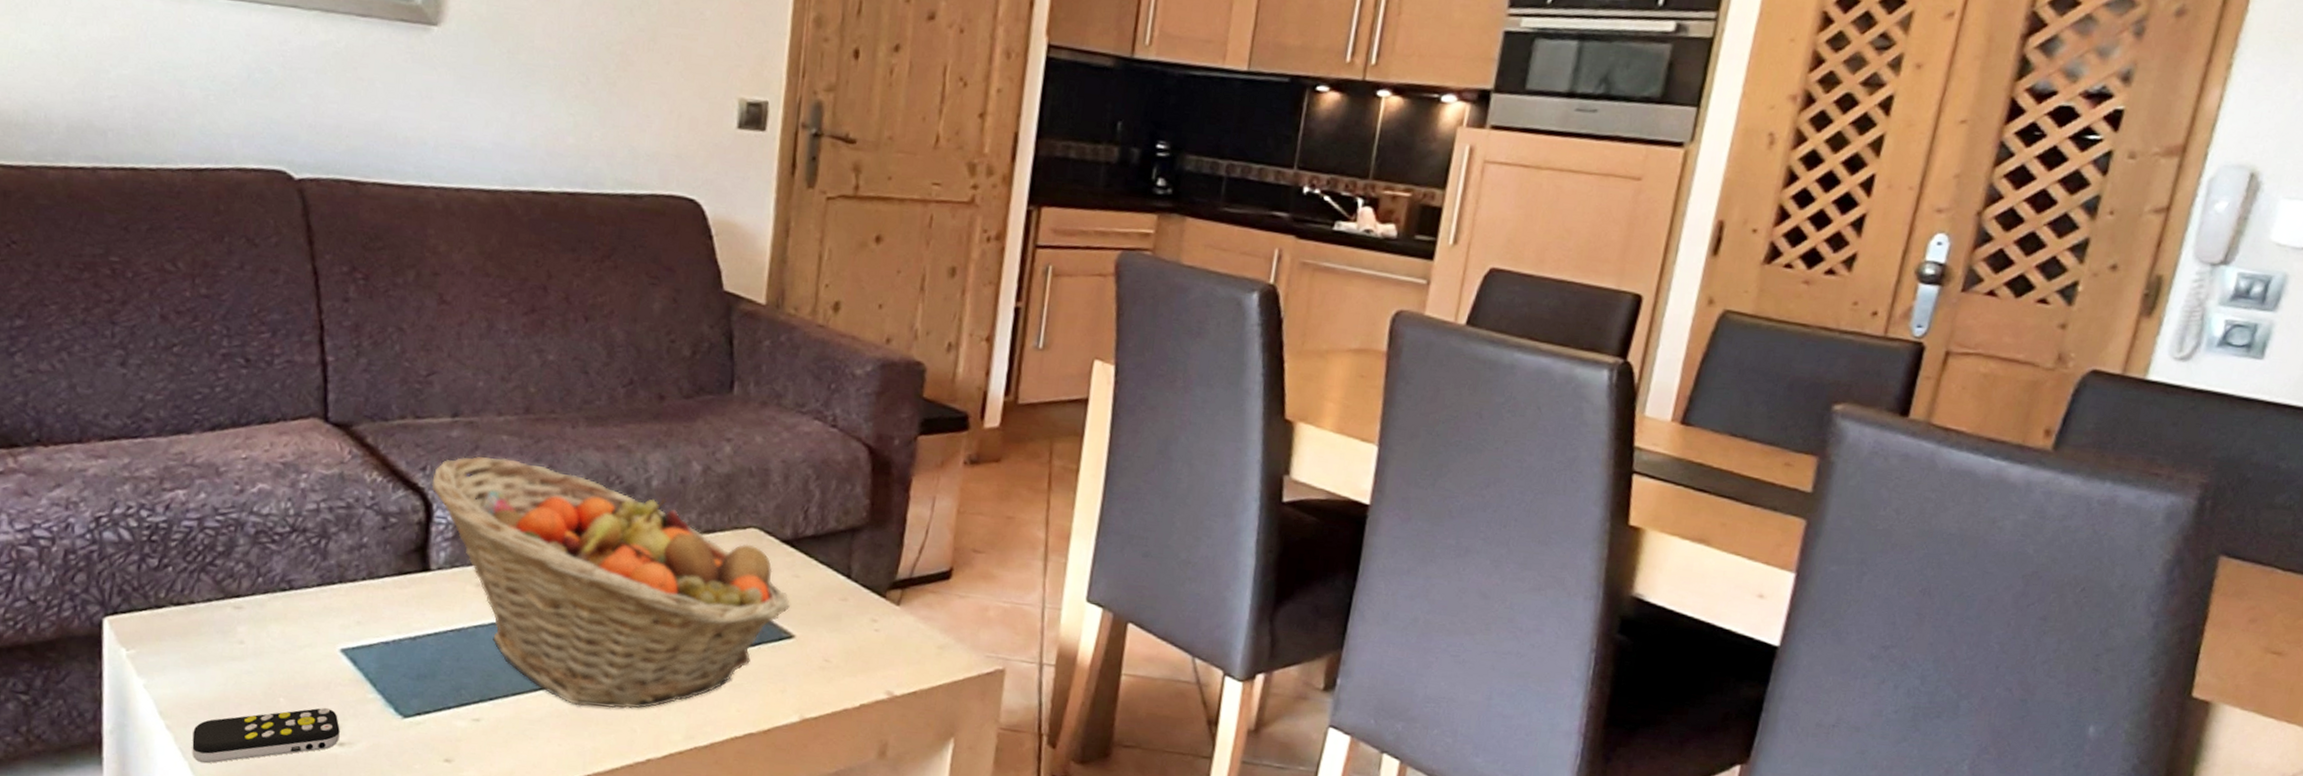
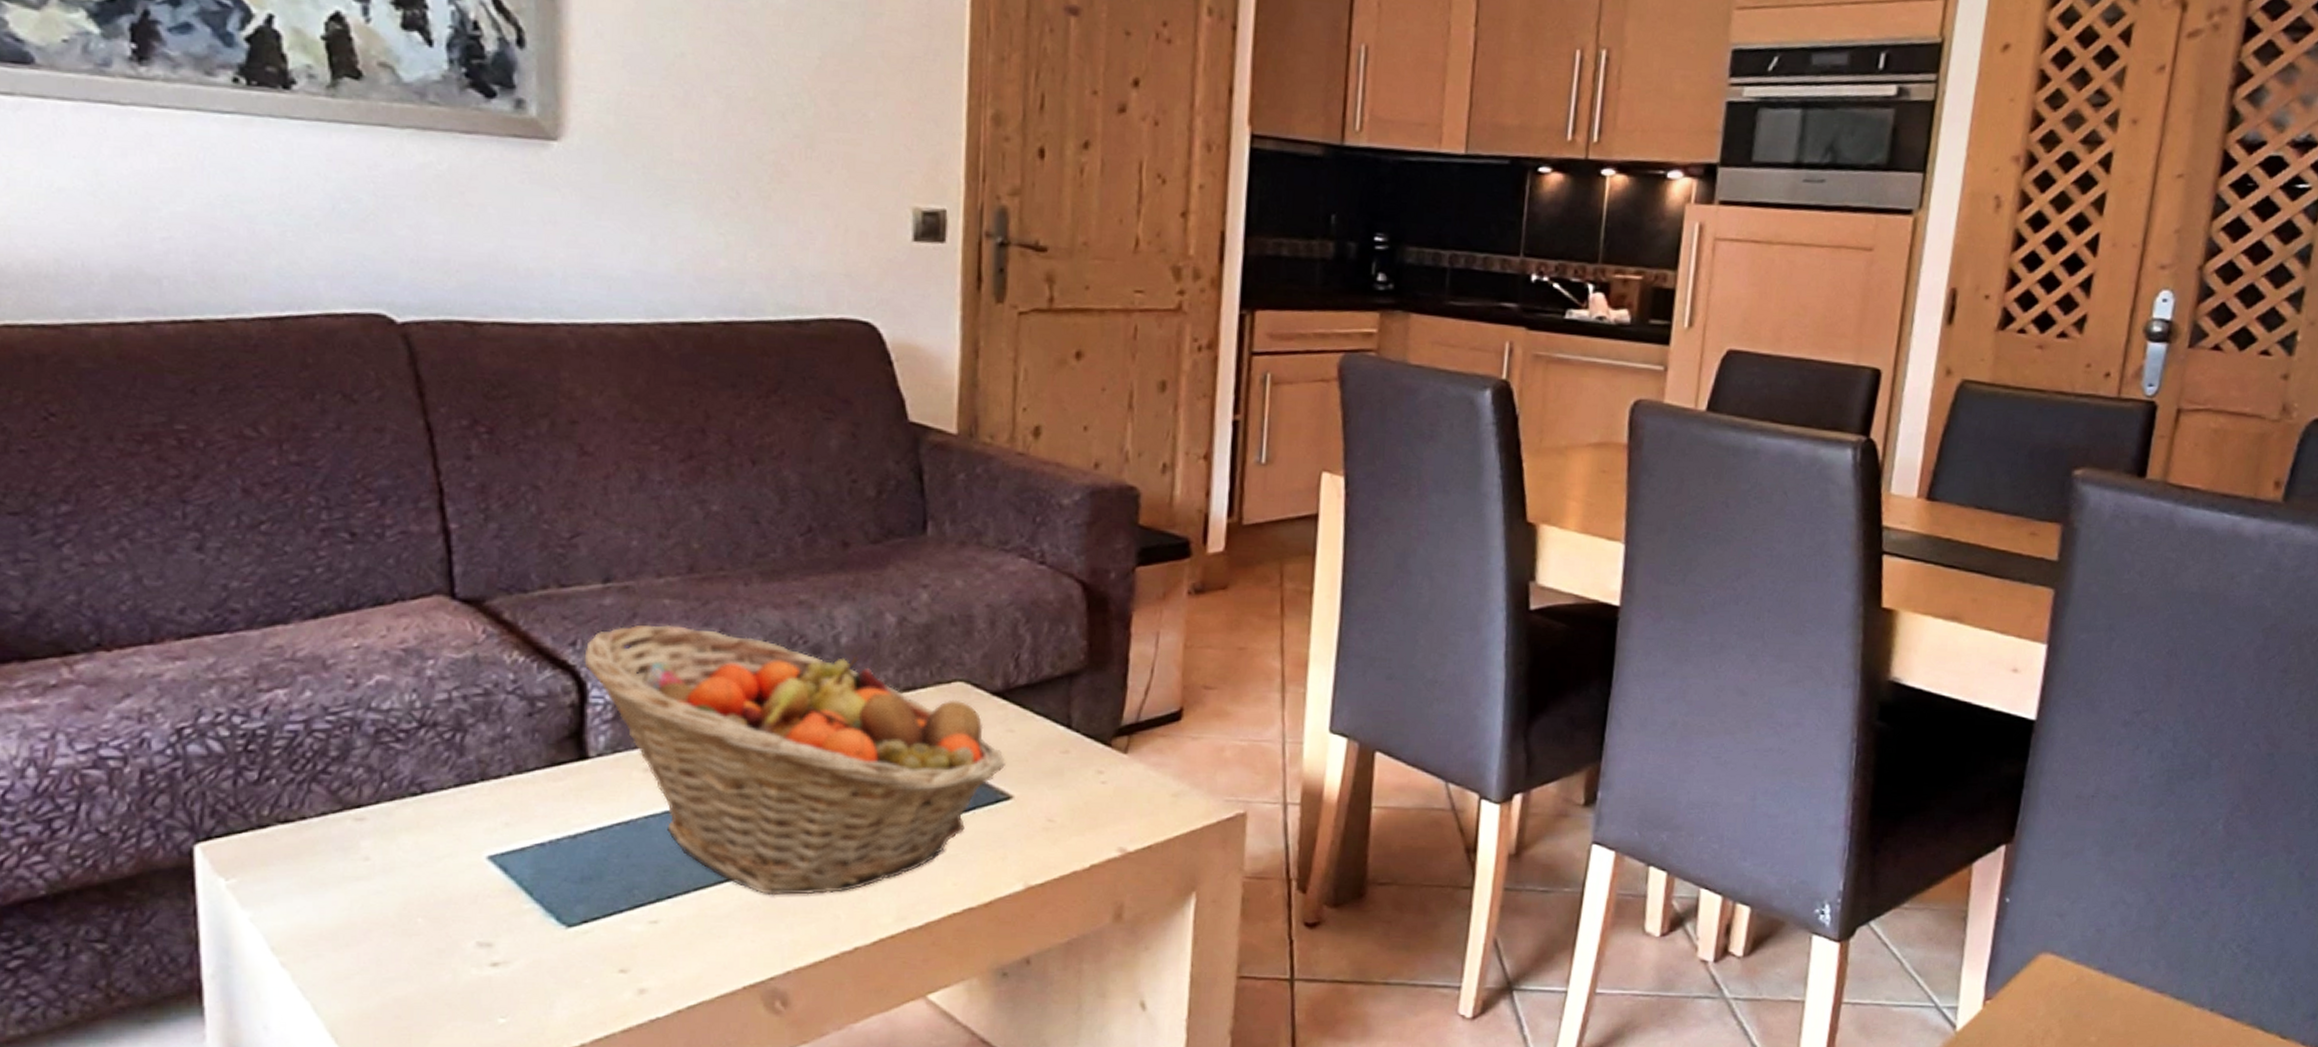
remote control: present [192,707,340,764] -> none [314,924,492,1002]

